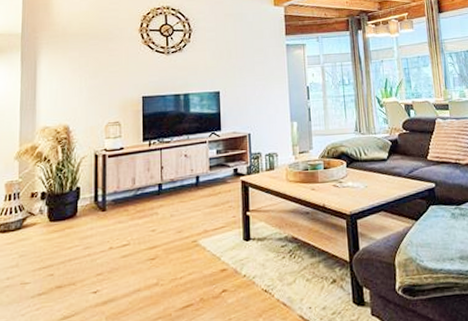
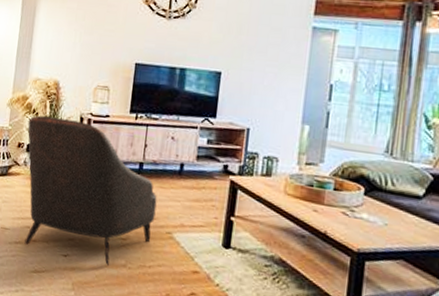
armchair: none [40,158,180,293] -> present [24,115,157,266]

